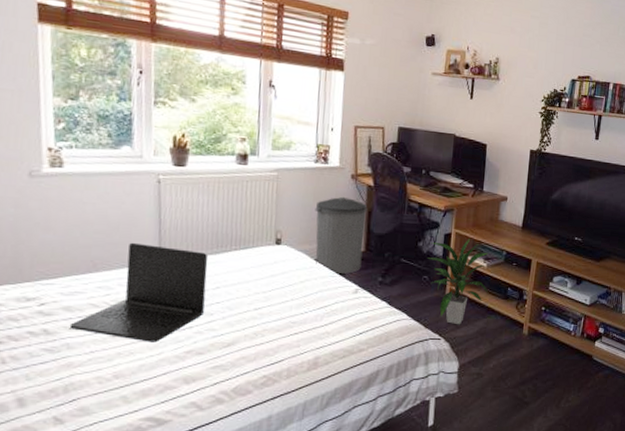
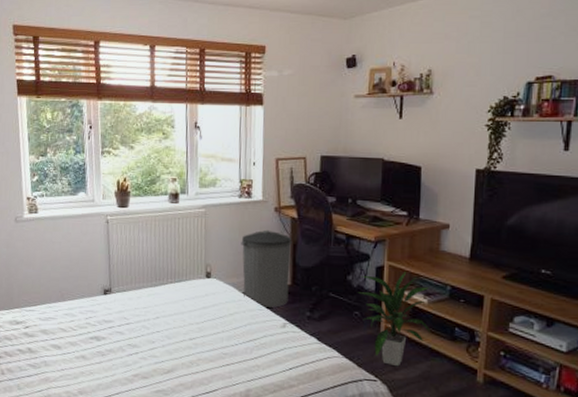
laptop: present [69,242,209,342] -> none [46,276,149,365]

